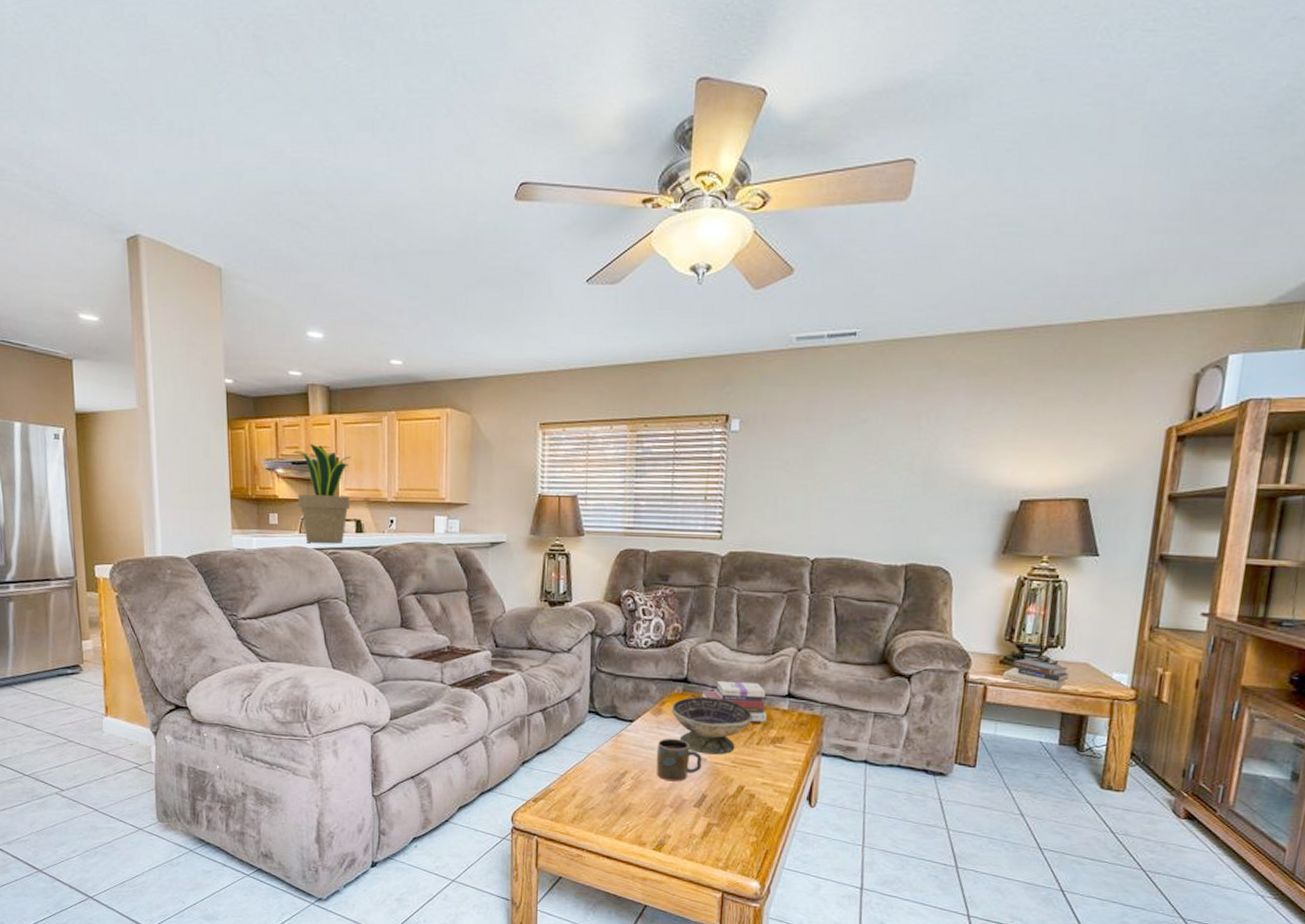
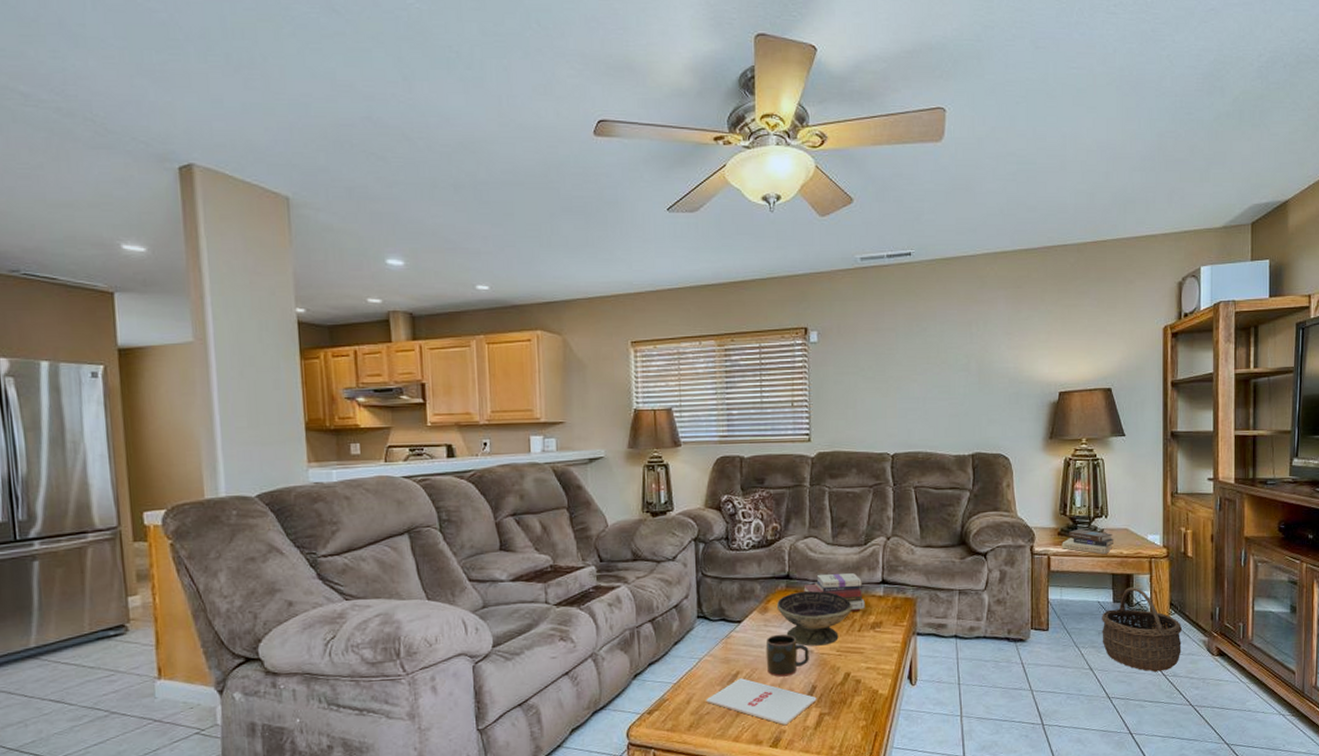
potted plant: present [292,443,351,545] -> none [374,370,440,472]
magazine: none [591,778,706,831] -> present [706,678,817,726]
wicker basket: none [1039,730,1144,828] -> present [1102,587,1183,672]

